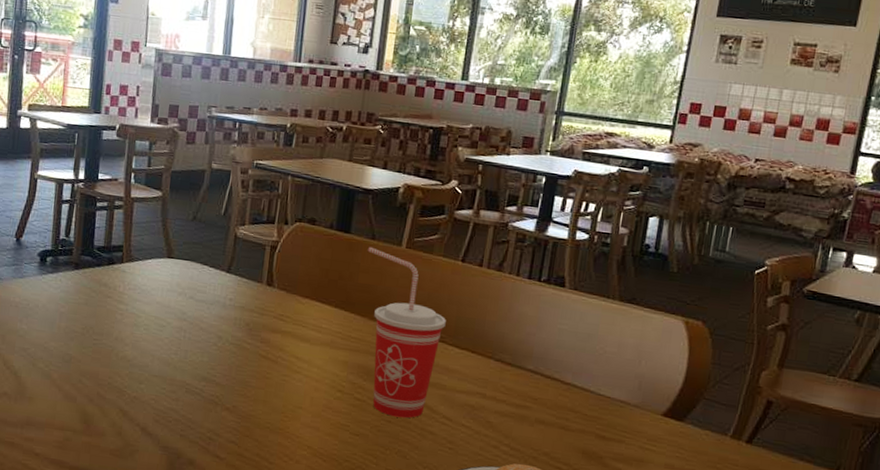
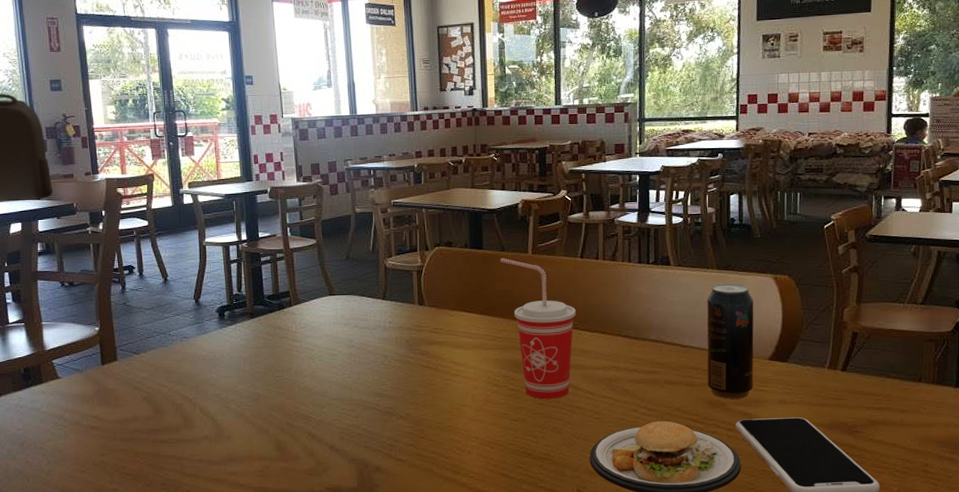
soda can: none [585,318,656,455] -> present [707,283,754,399]

